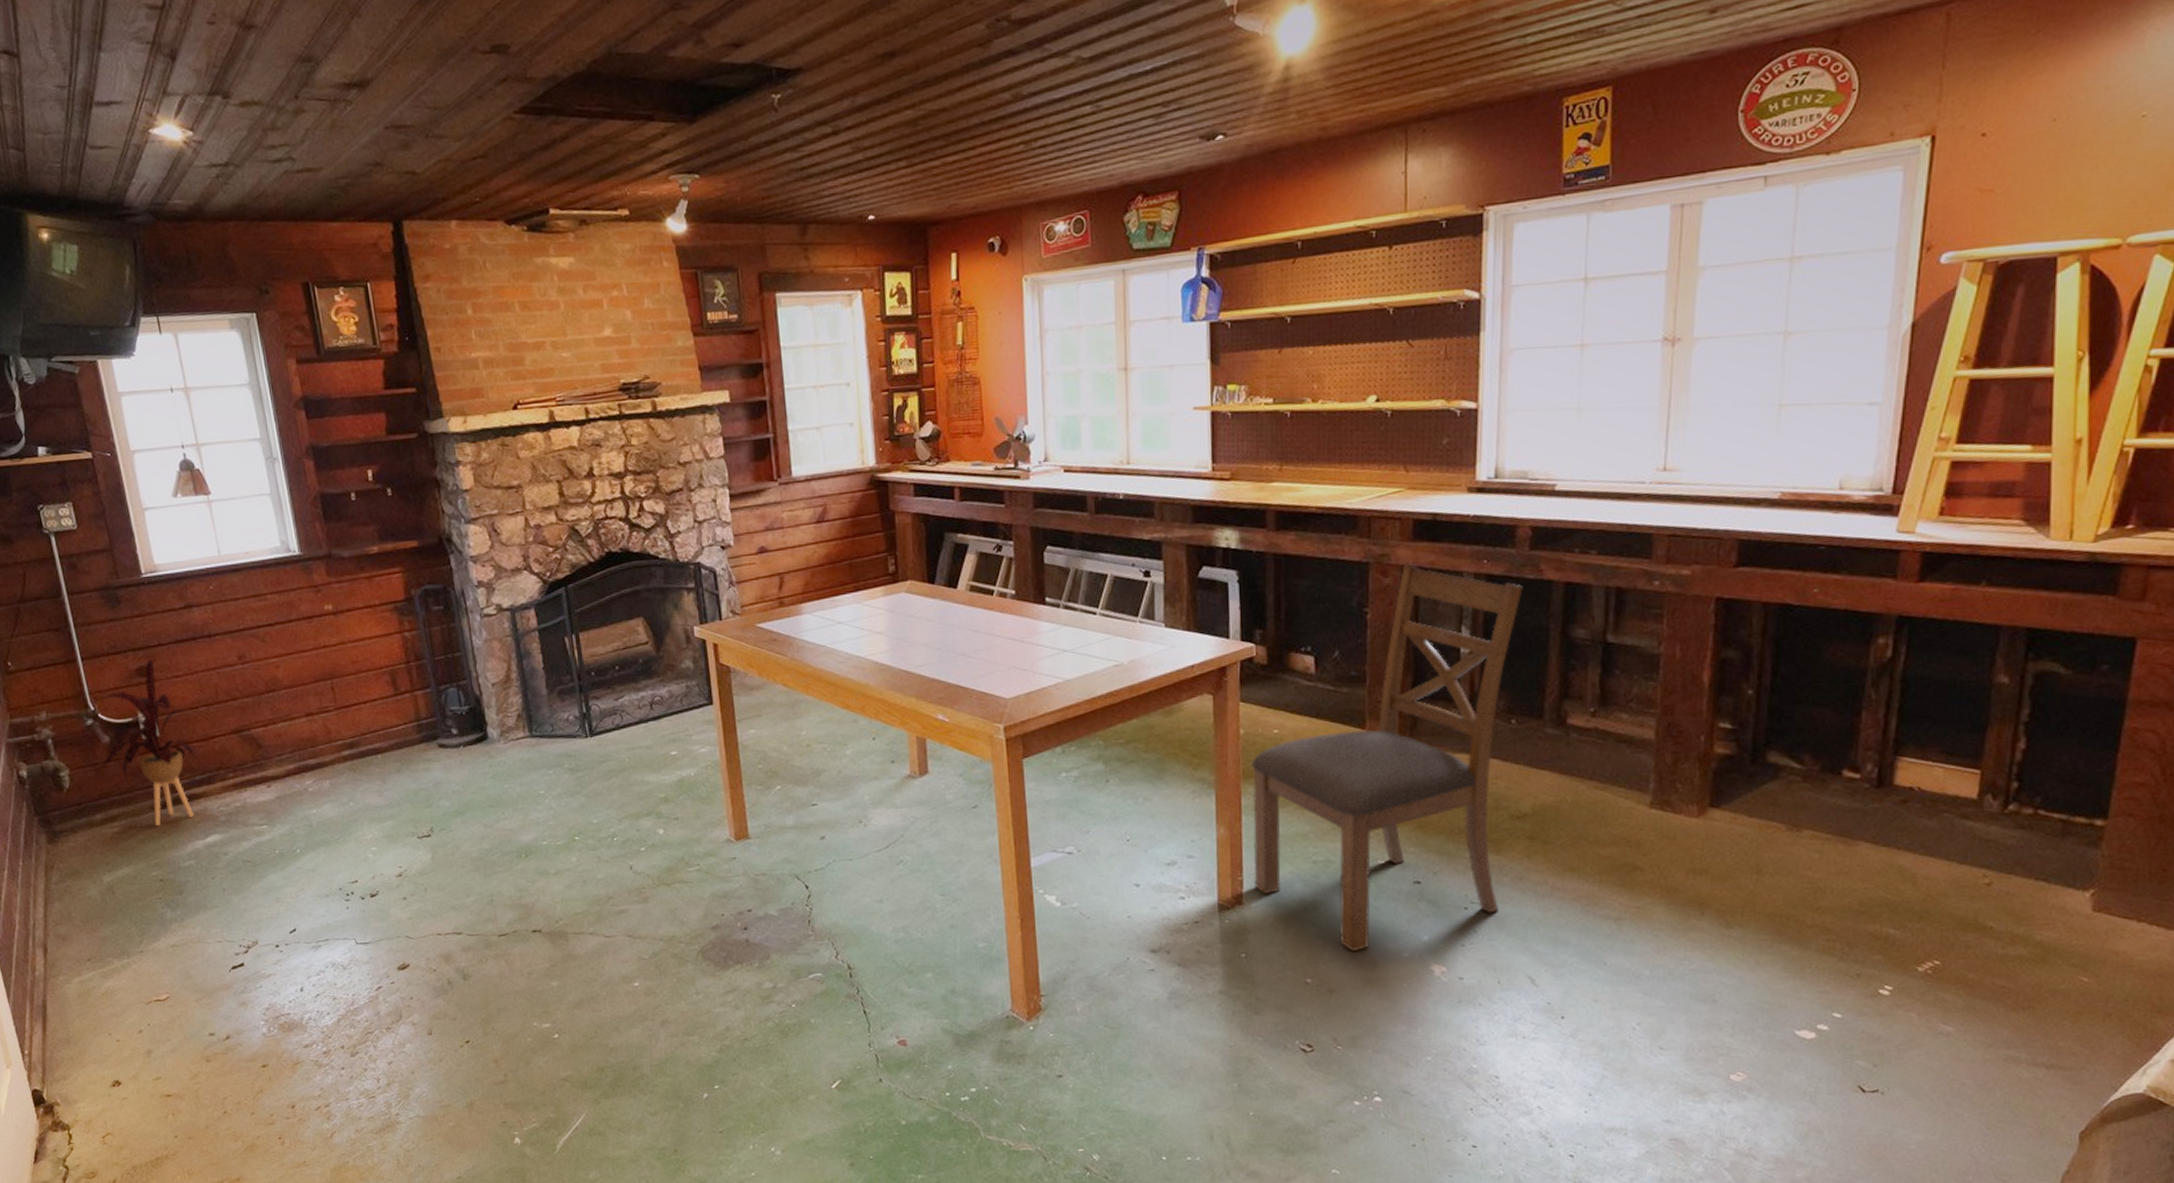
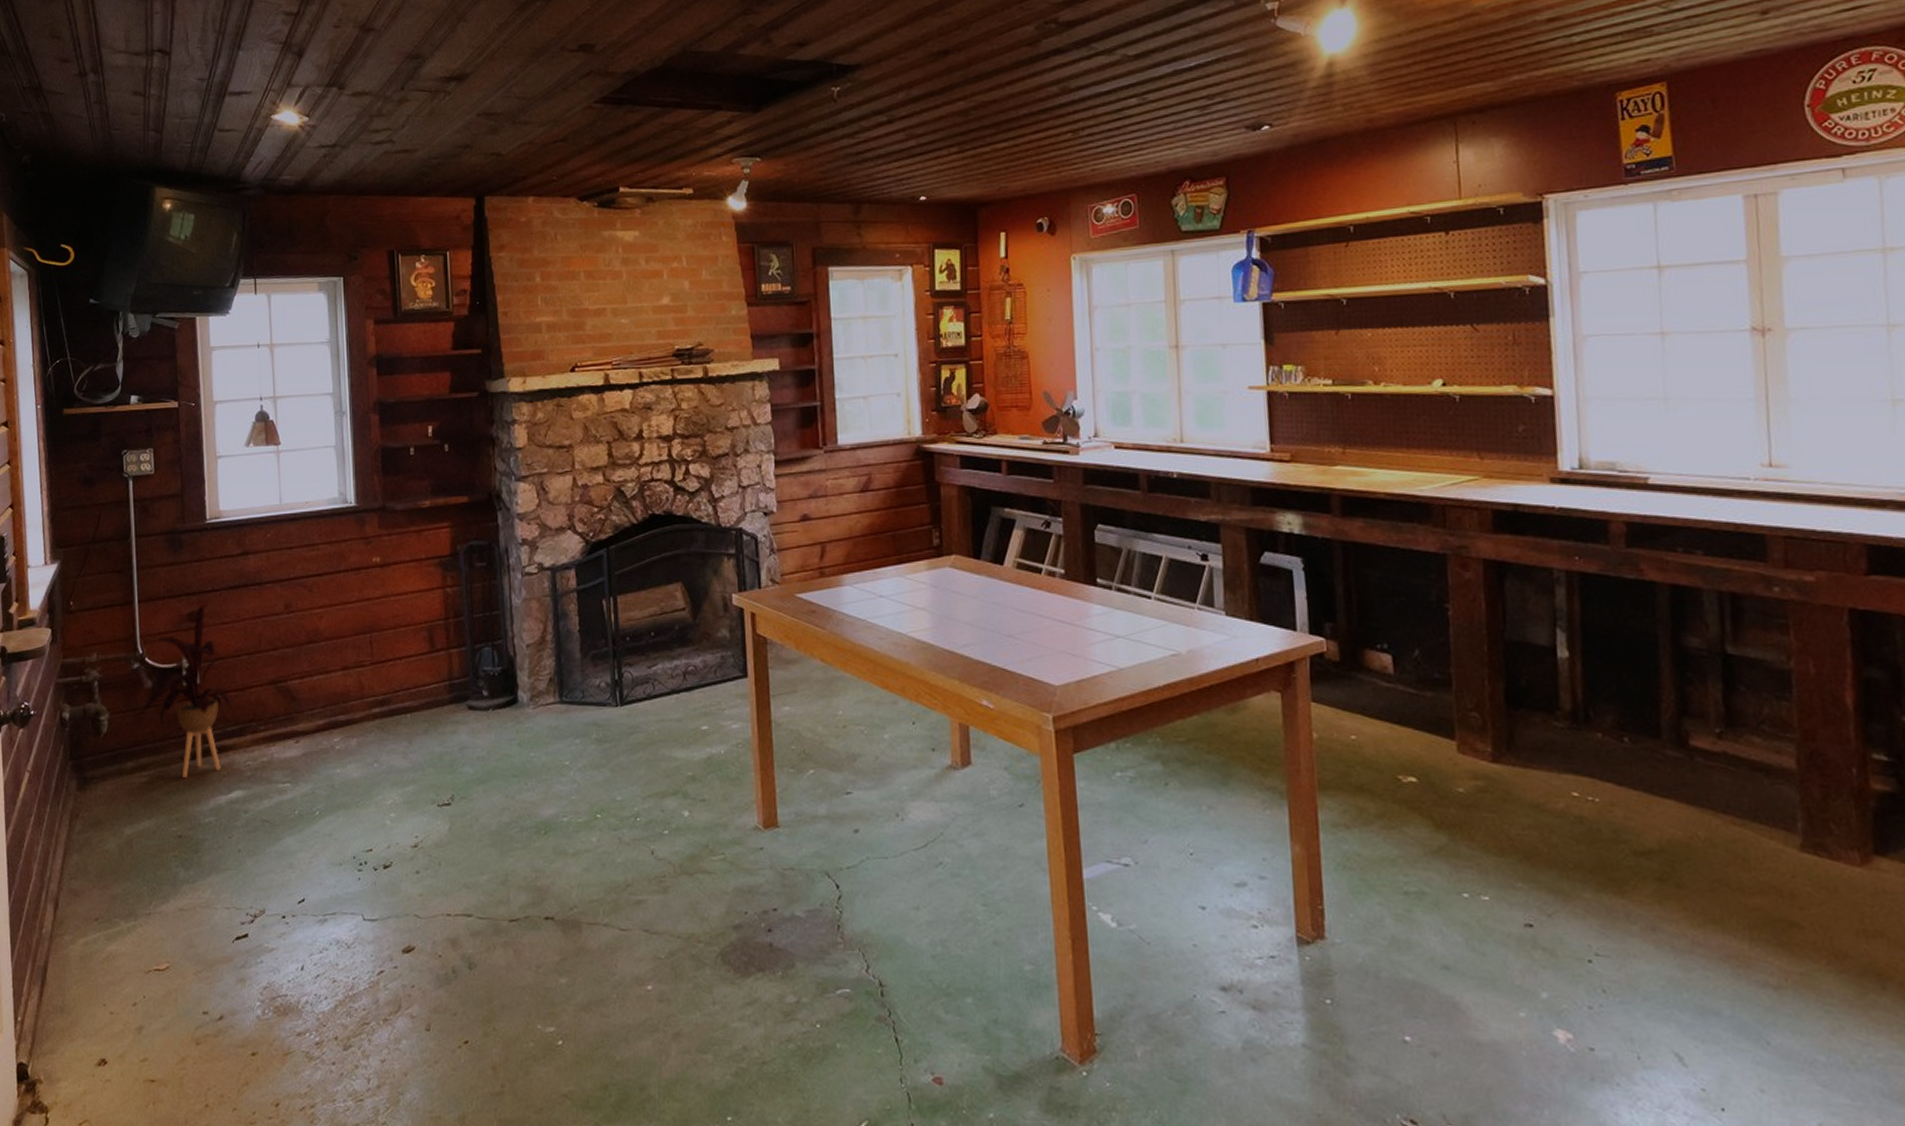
chair: present [1251,563,1523,951] -> none [1327,556,1630,1006]

